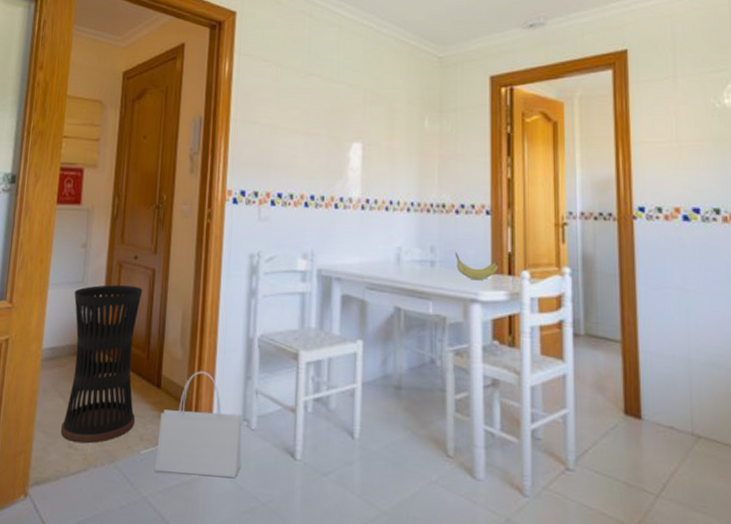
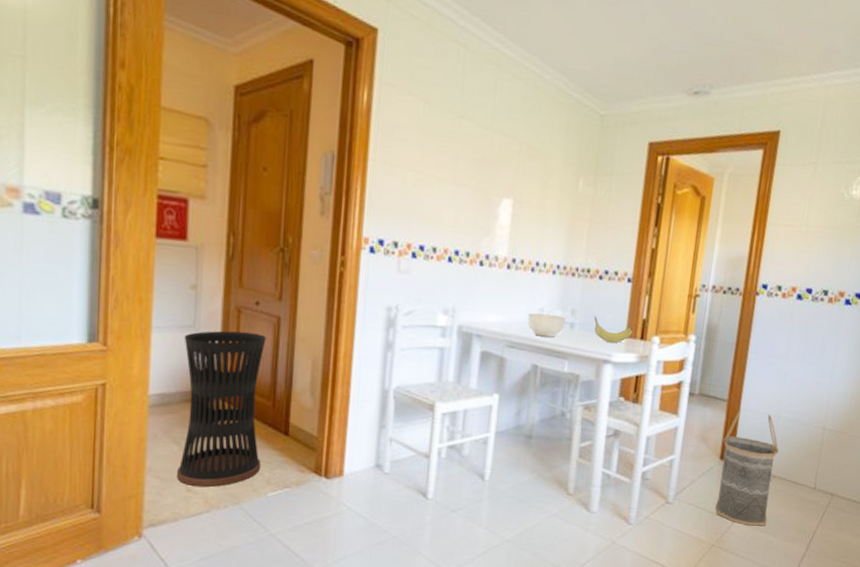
tote bag: present [154,370,248,479] -> none [282,419,381,516]
bowl: none [385,253,426,277] -> present [527,313,566,338]
basket: none [624,351,701,504] -> present [715,409,779,526]

